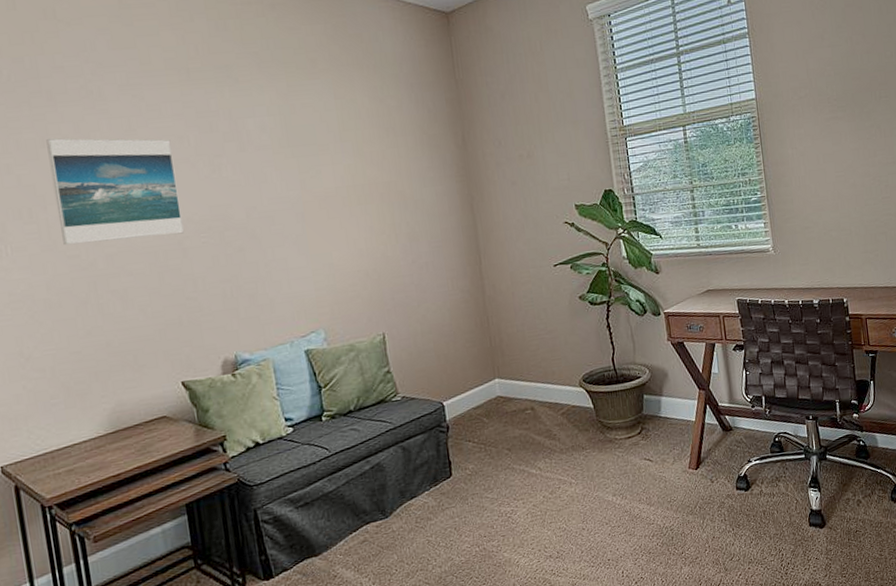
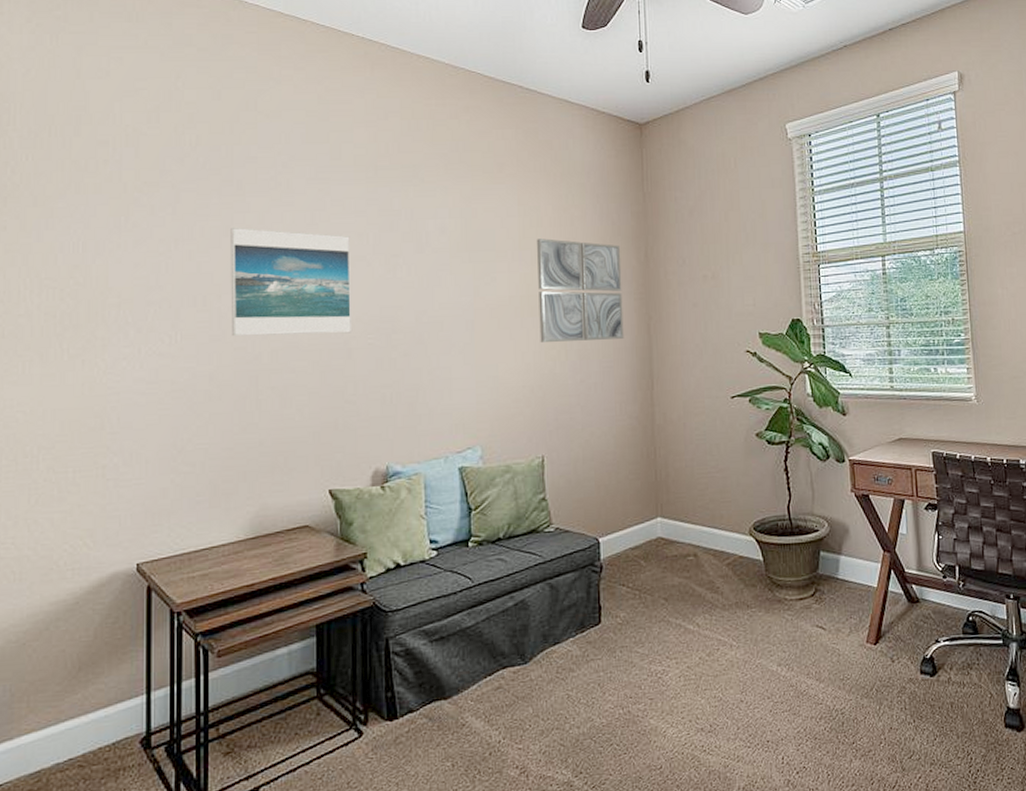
wall art: none [357,129,450,229] -> present [537,238,624,342]

